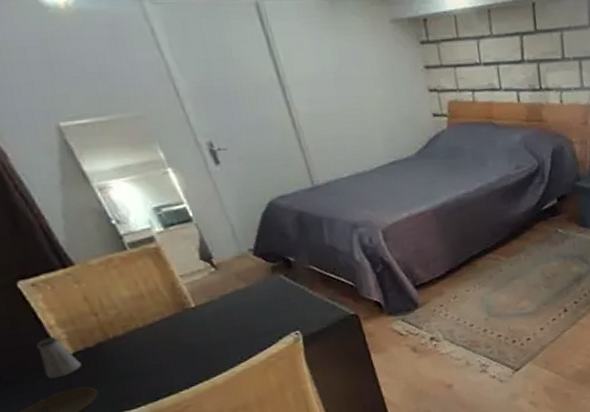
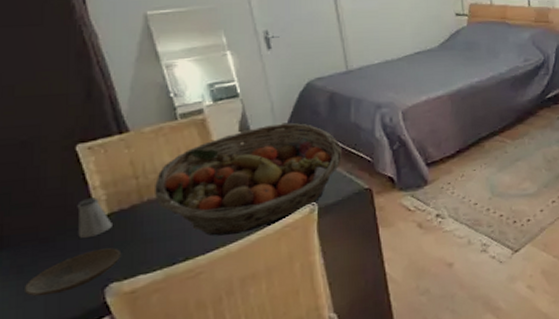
fruit basket: none [117,247,321,370] -> present [153,122,342,236]

